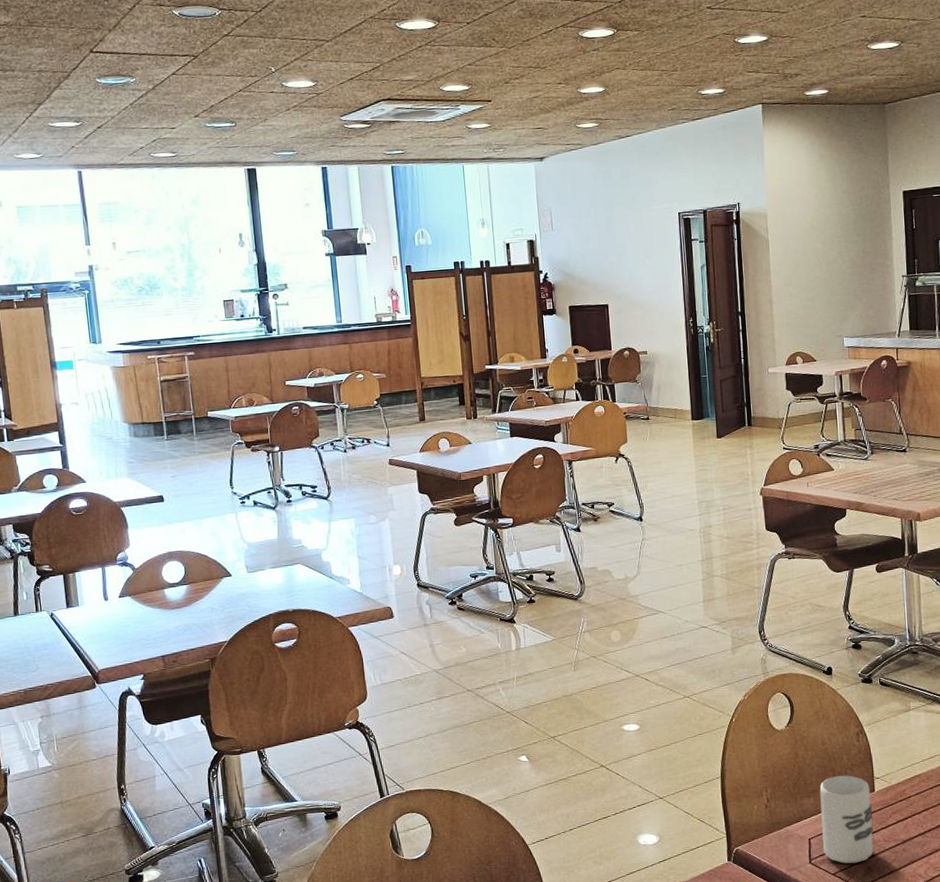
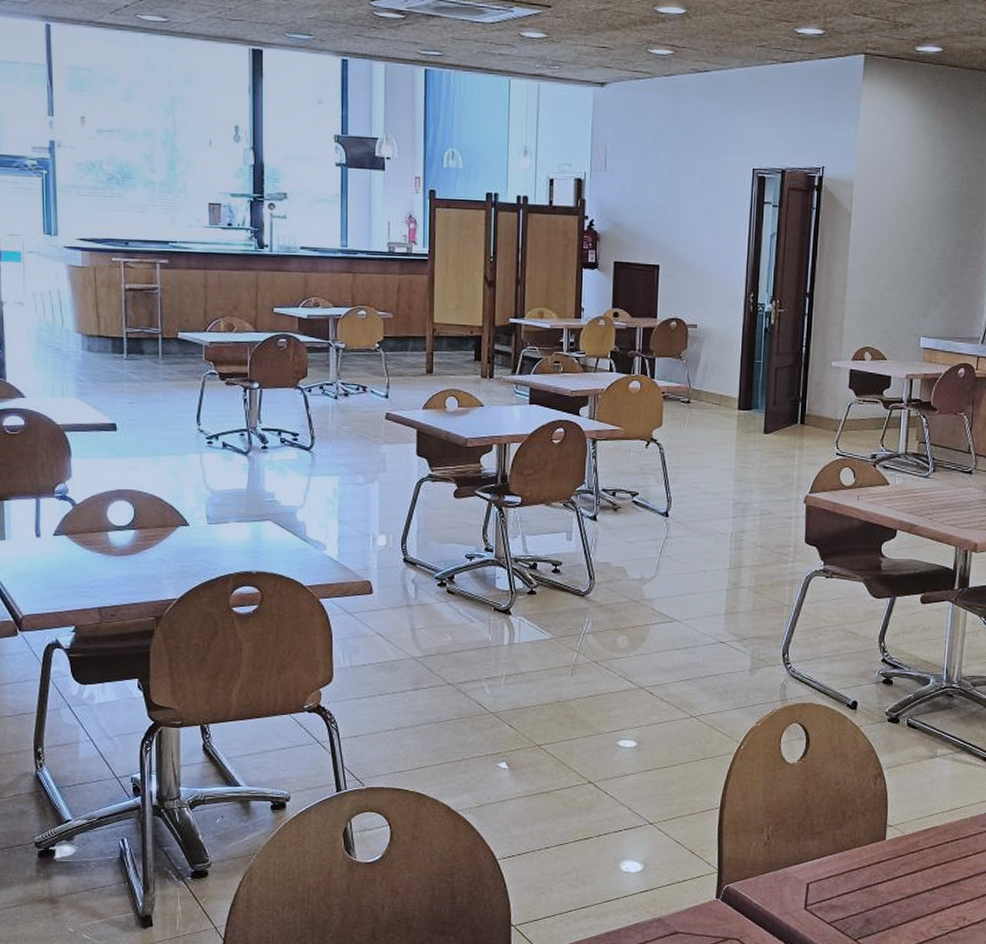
cup: present [819,775,874,864] -> none [821,818,881,914]

